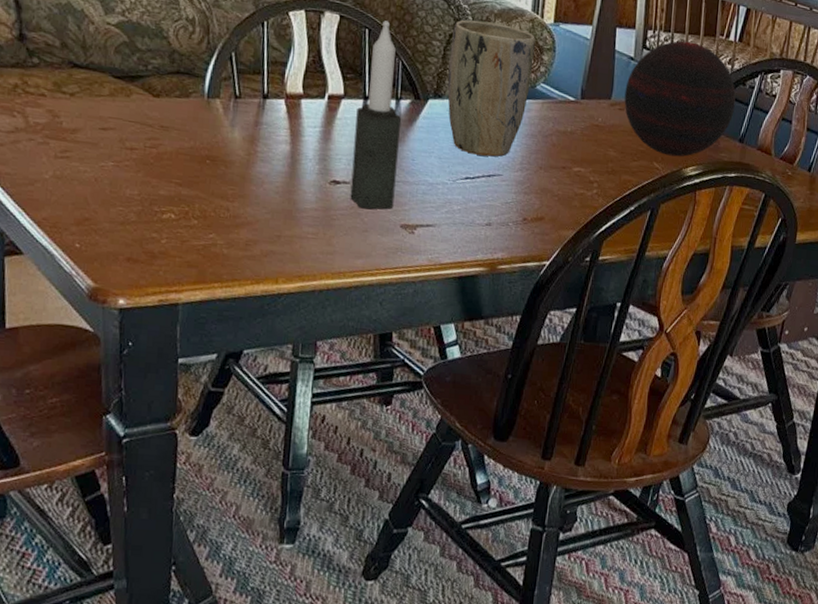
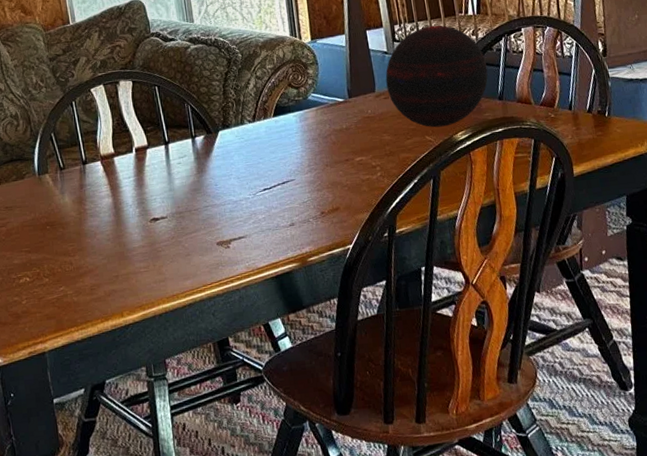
candle: present [350,21,401,210] -> none [161,75,208,237]
plant pot: present [447,19,535,157] -> none [227,53,303,168]

